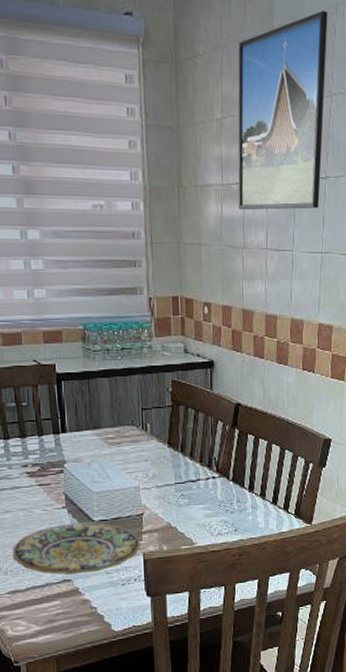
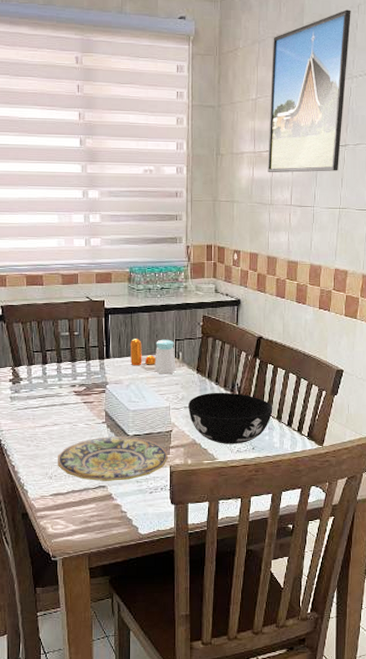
pepper shaker: none [88,409,120,440] -> present [130,339,156,365]
salt shaker: none [119,408,144,450] -> present [154,339,176,375]
bowl: none [160,468,256,527] -> present [188,392,273,444]

